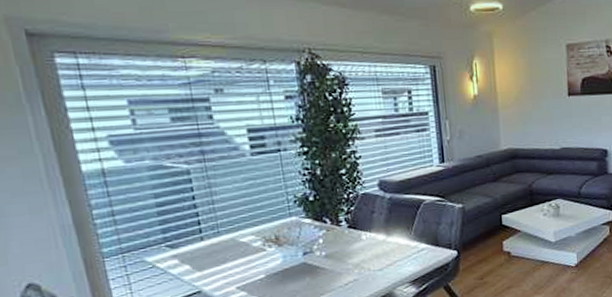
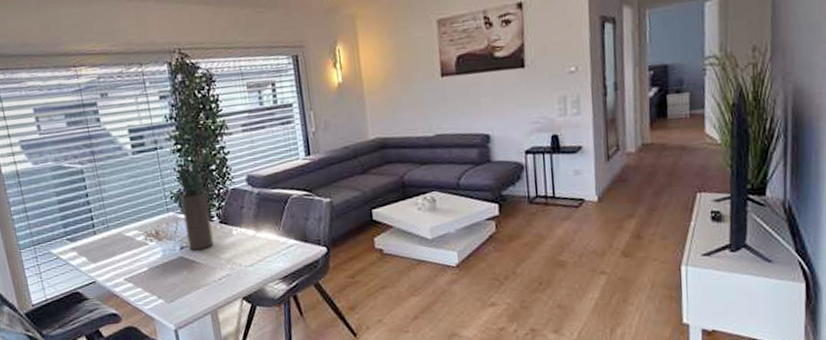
vase: none [304,155,341,257] -> present [178,152,214,251]

